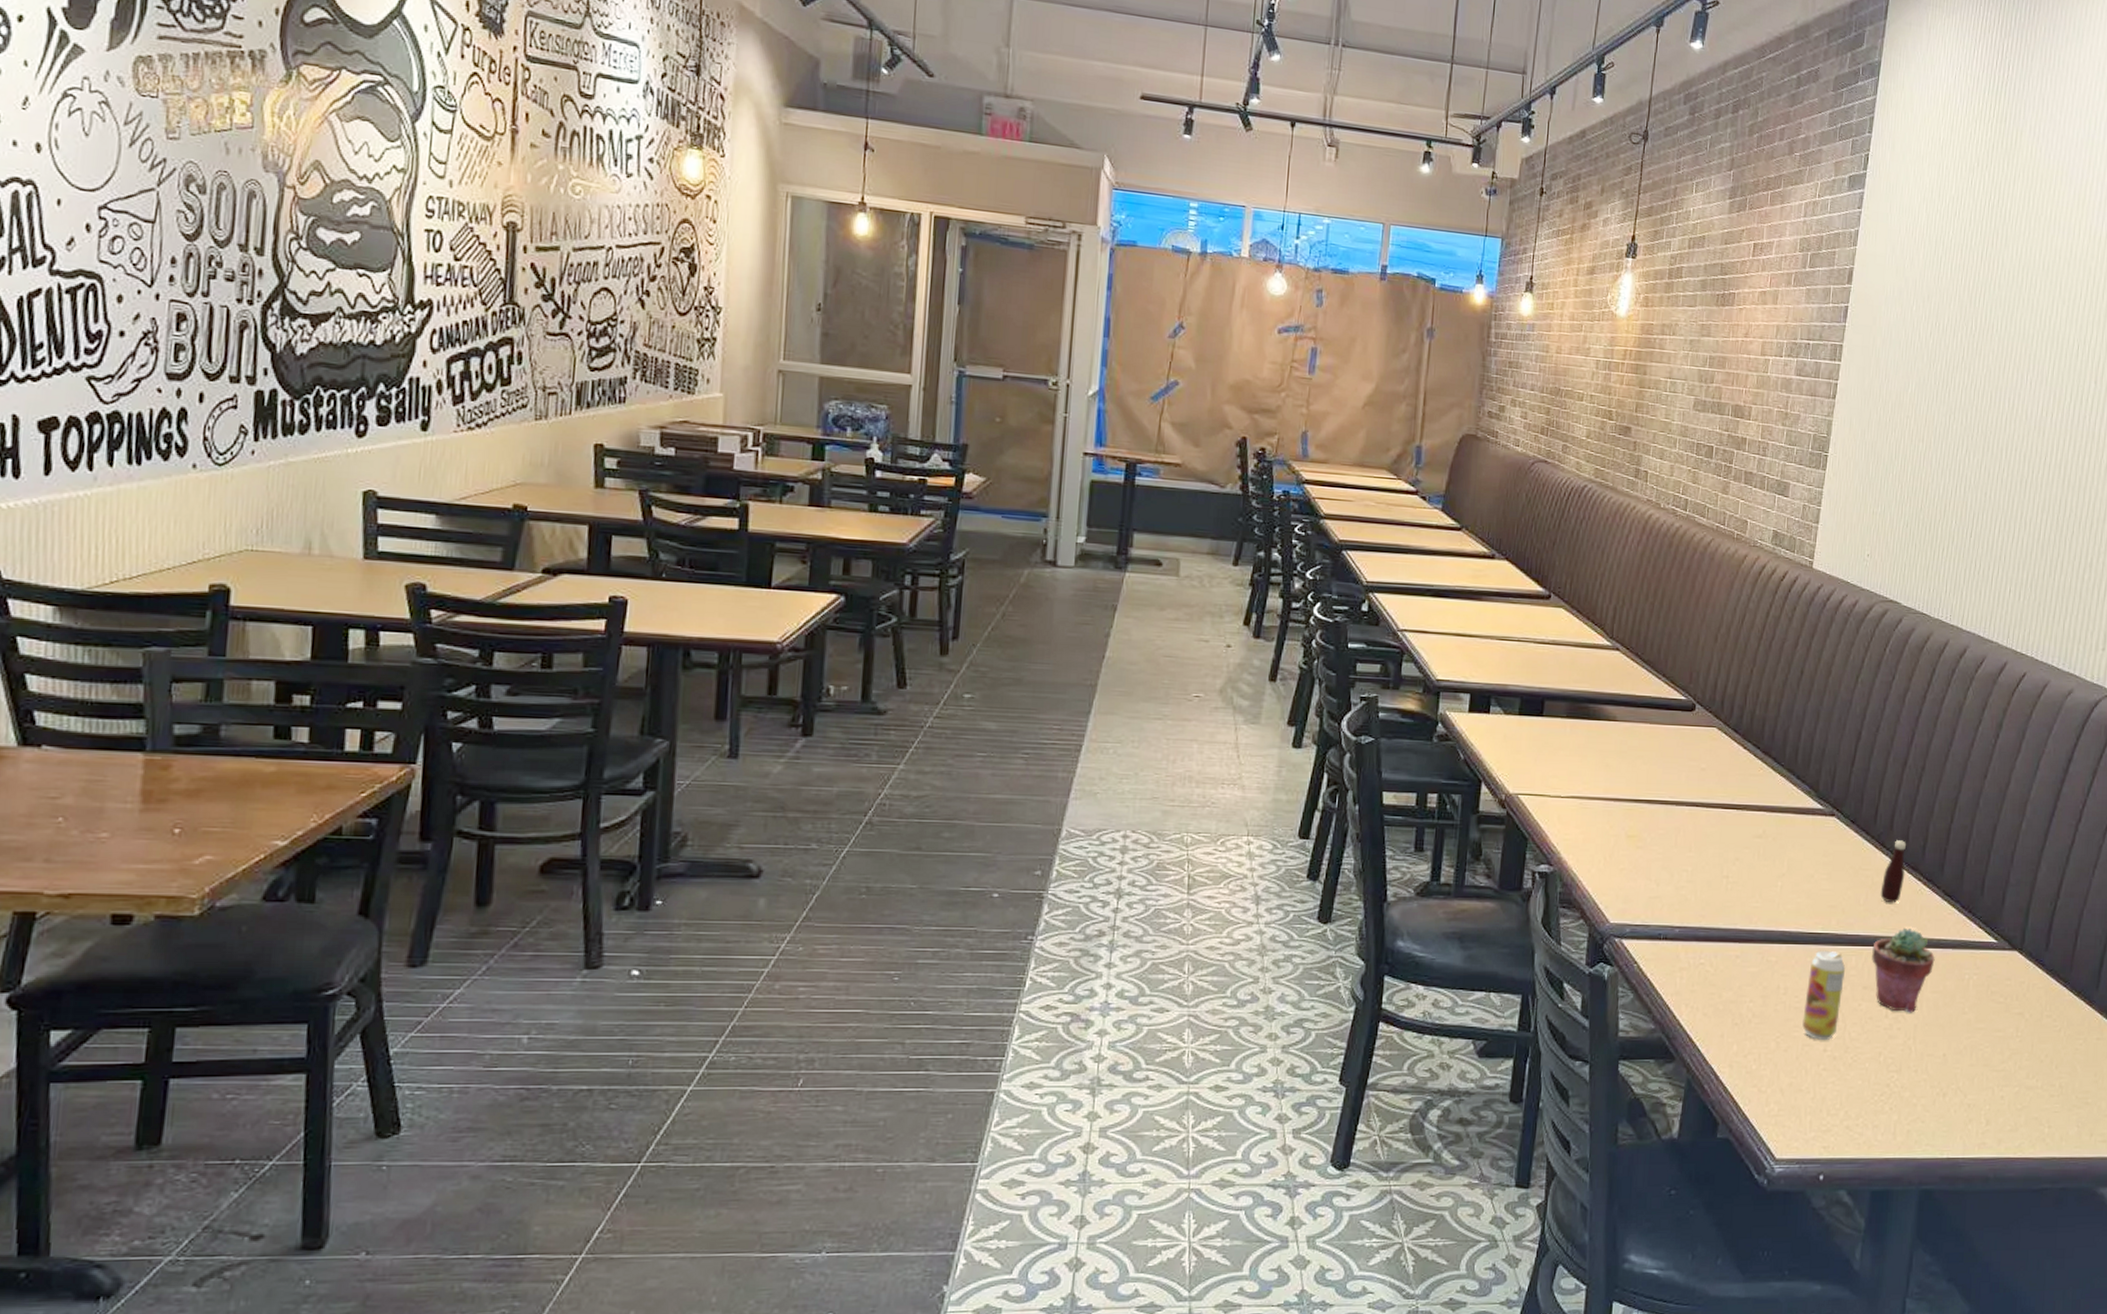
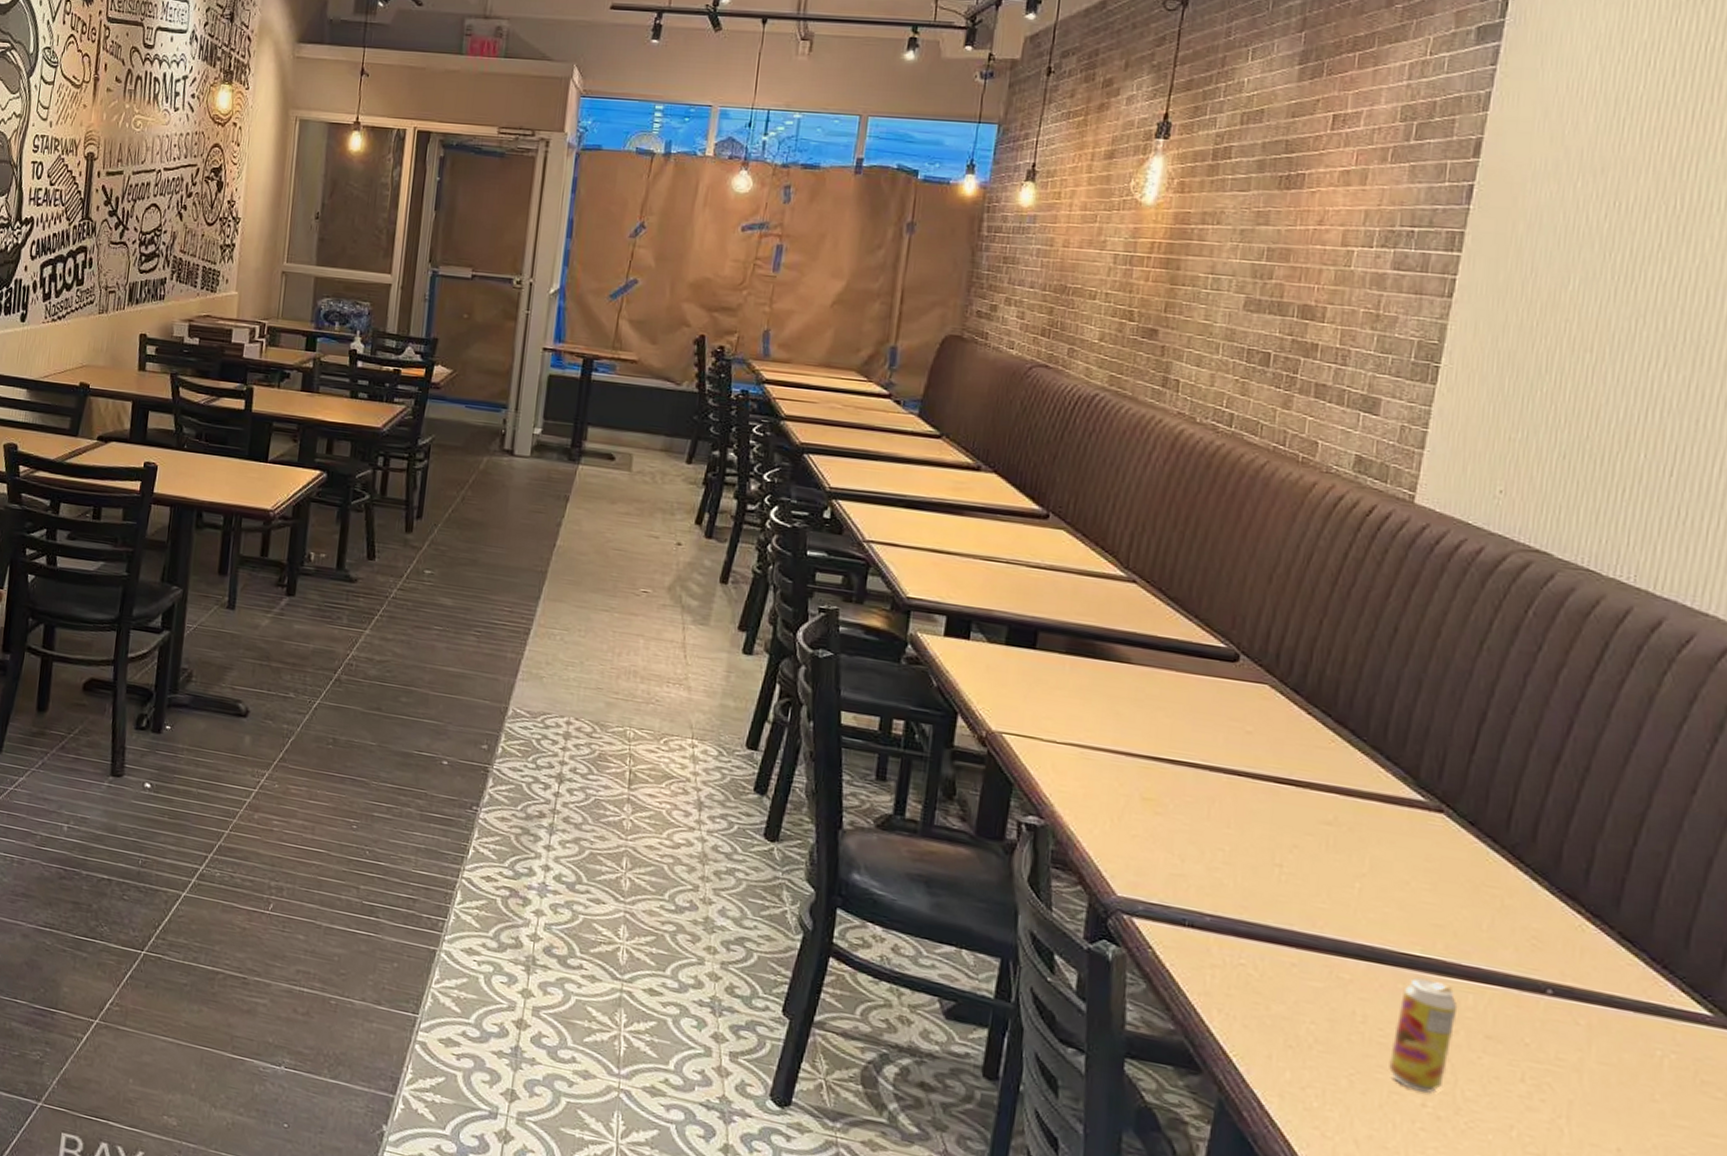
potted succulent: present [1872,927,1935,1013] -> none [1499,970,1604,1084]
tabasco sauce: present [1880,840,1907,903] -> none [1514,856,1559,937]

